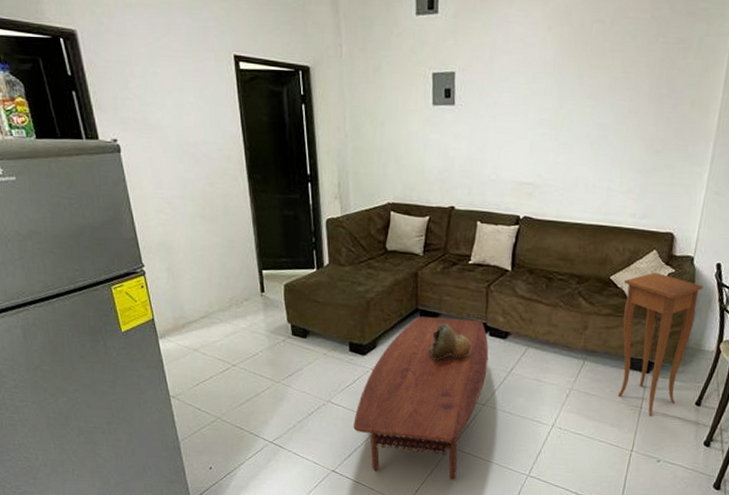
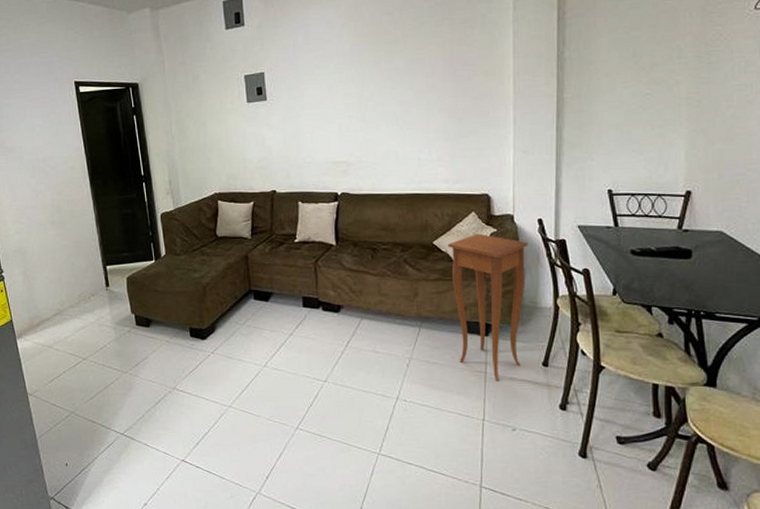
coffee table: present [353,317,489,481] -> none [199,295,324,464]
decorative bowl: present [429,323,472,359] -> none [265,302,306,338]

